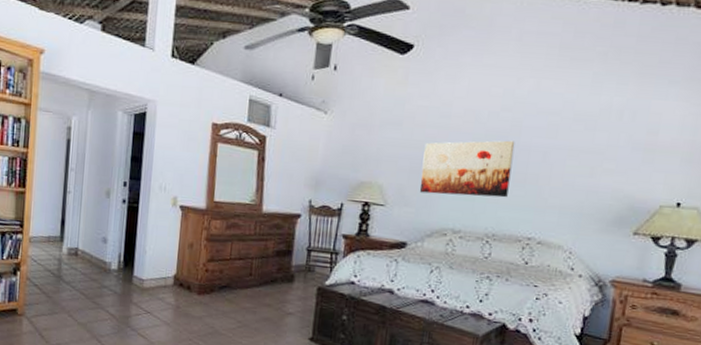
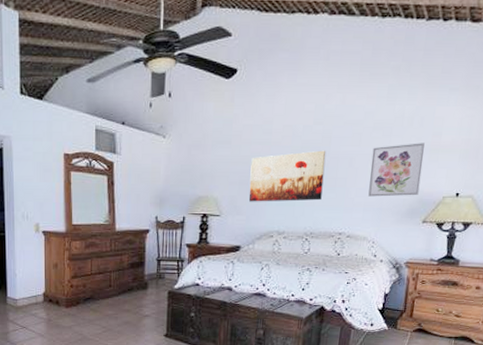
wall art: none [565,140,637,202] -> present [368,143,425,197]

